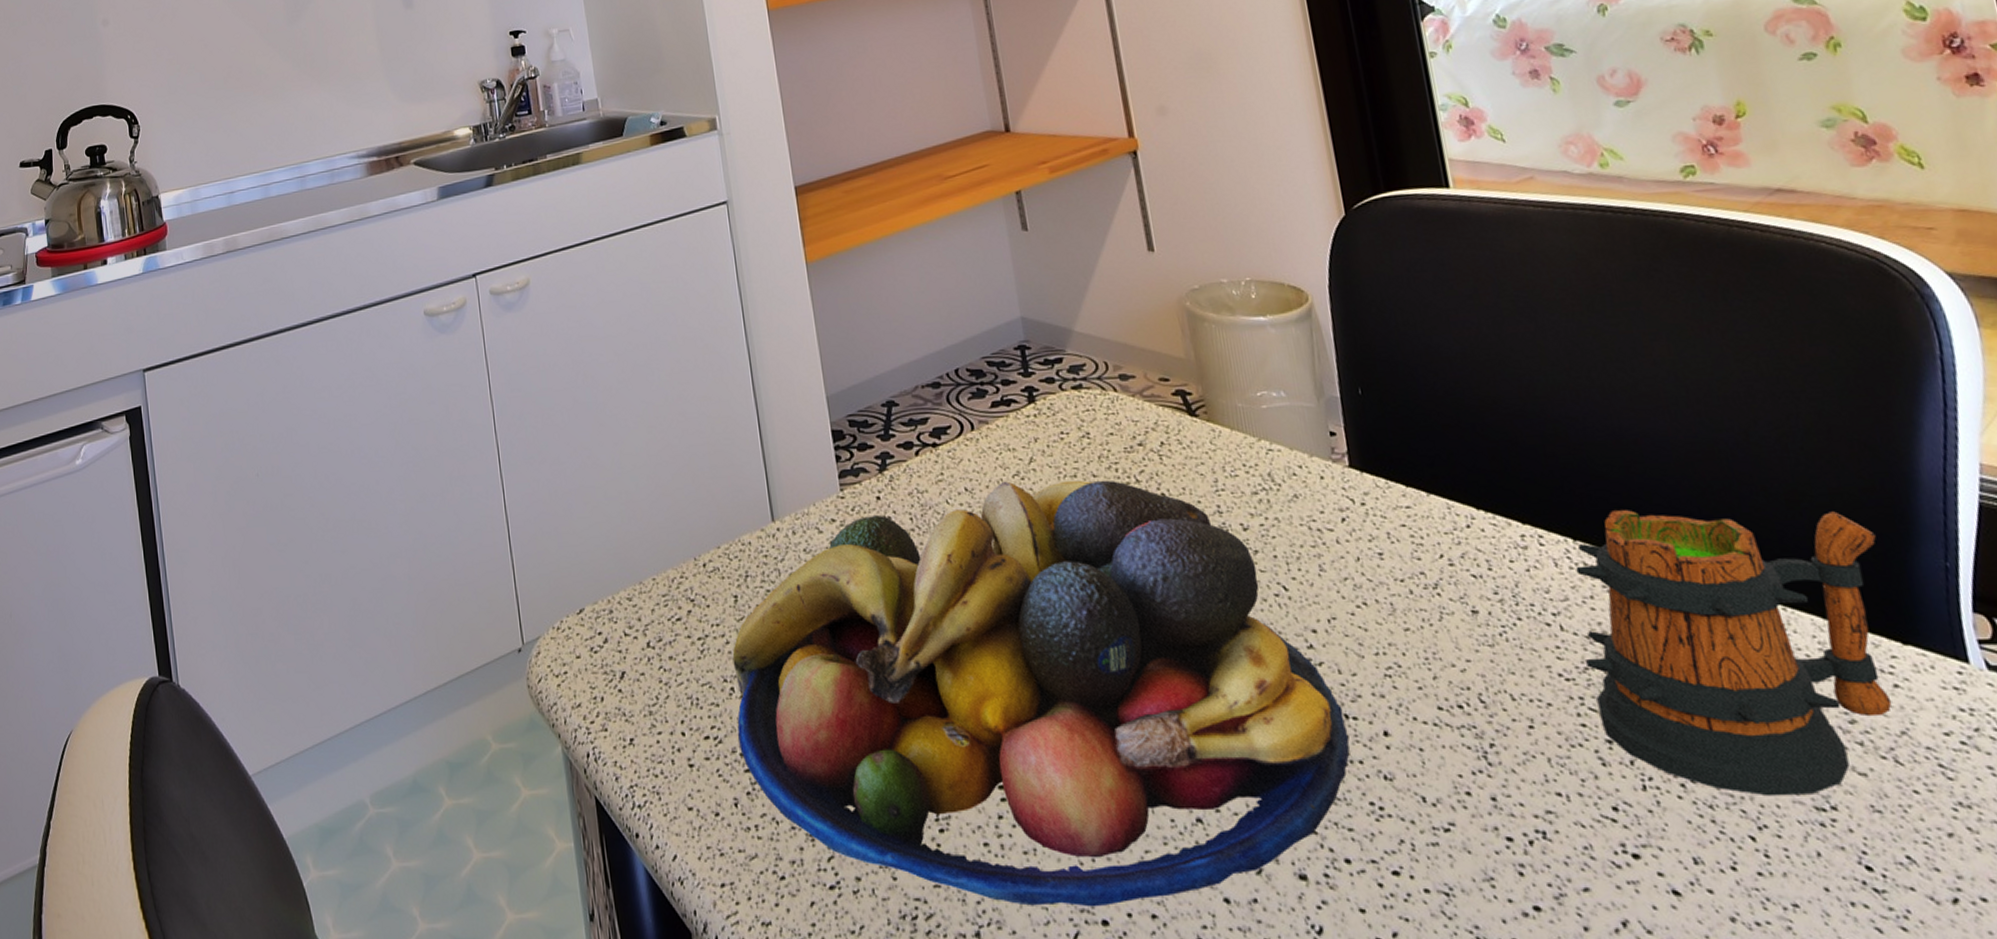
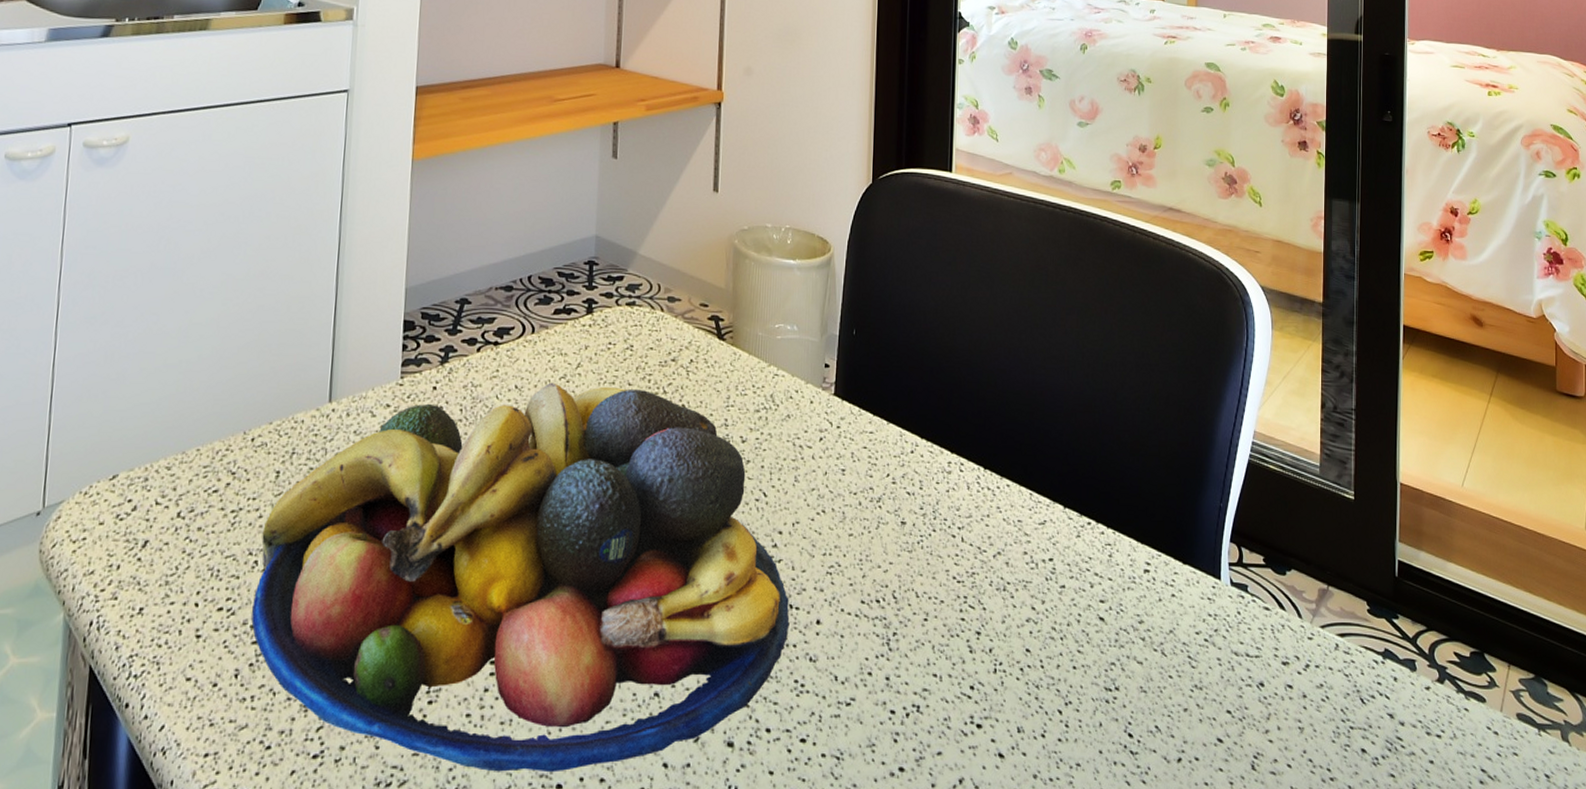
mug: present [1576,510,1892,797] -> none [974,447,1181,679]

